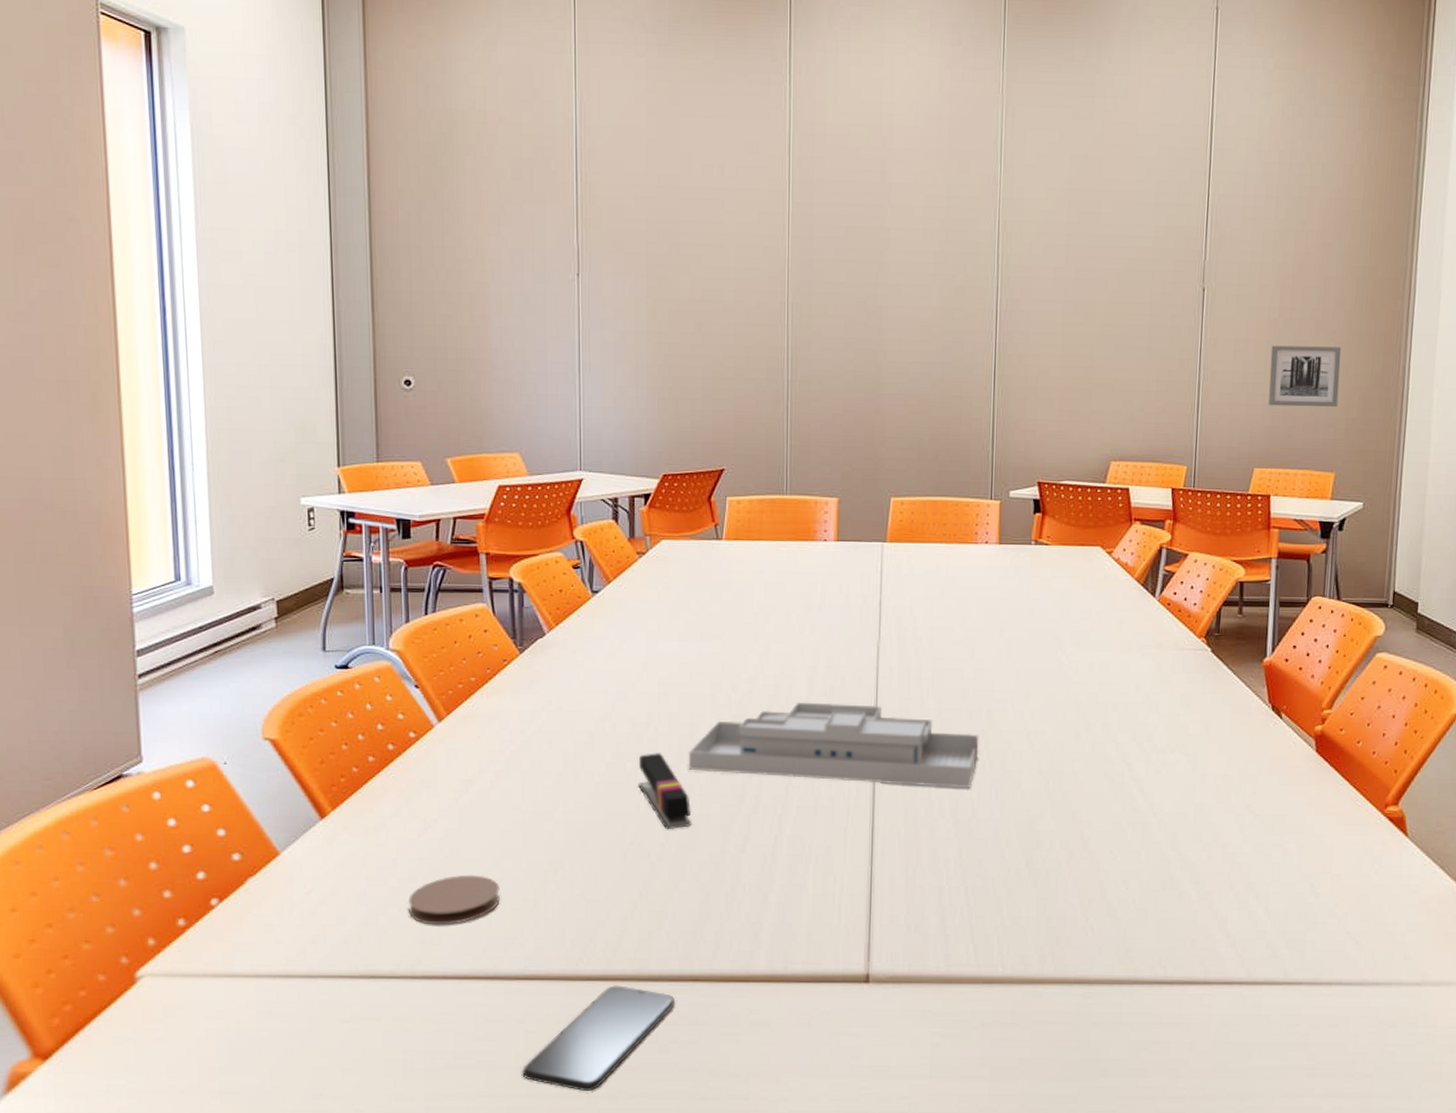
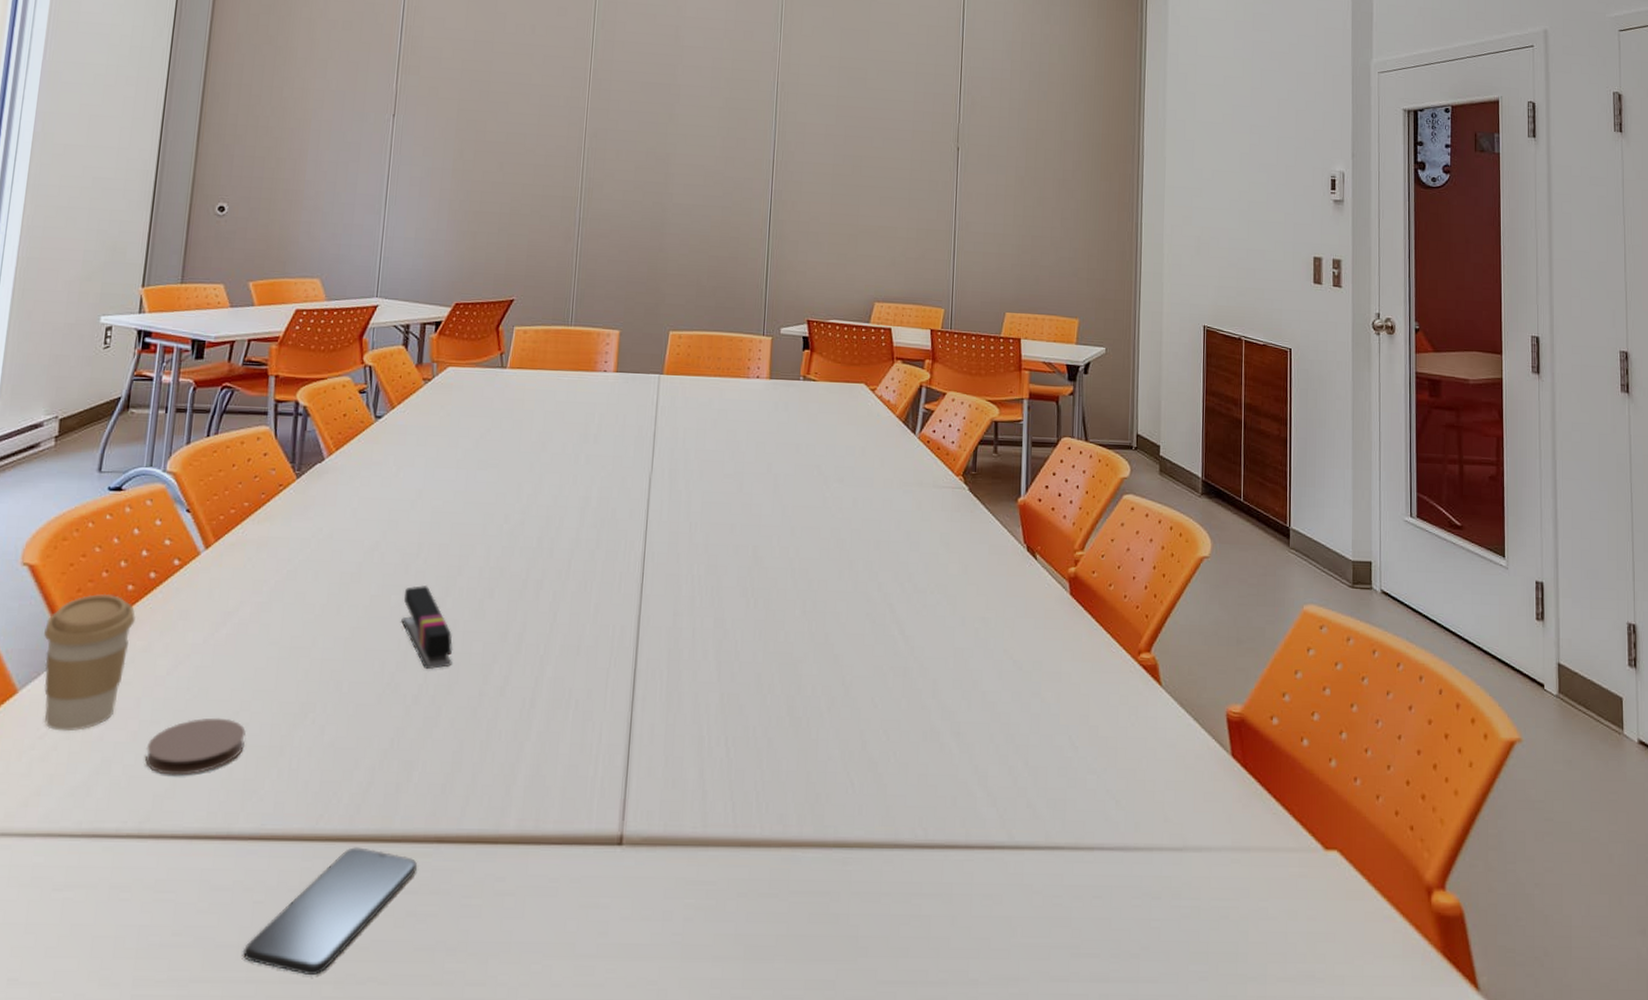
coffee cup: none [295,764,380,888] -> present [44,593,136,732]
desk organizer: present [688,702,979,789] -> none [453,534,745,629]
wall art: present [1269,345,1341,407] -> none [1017,200,1081,258]

